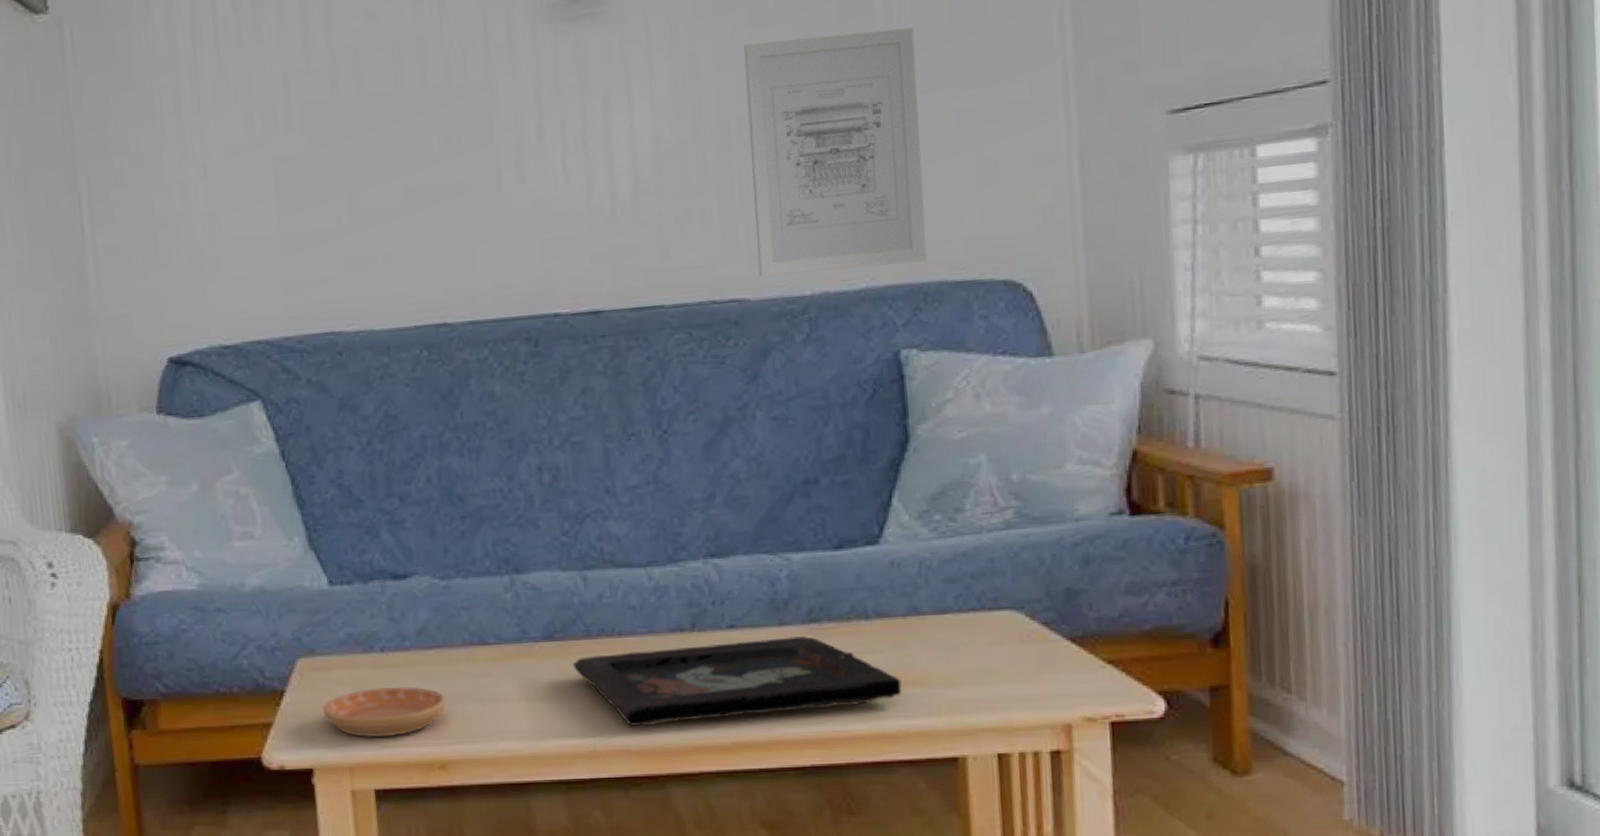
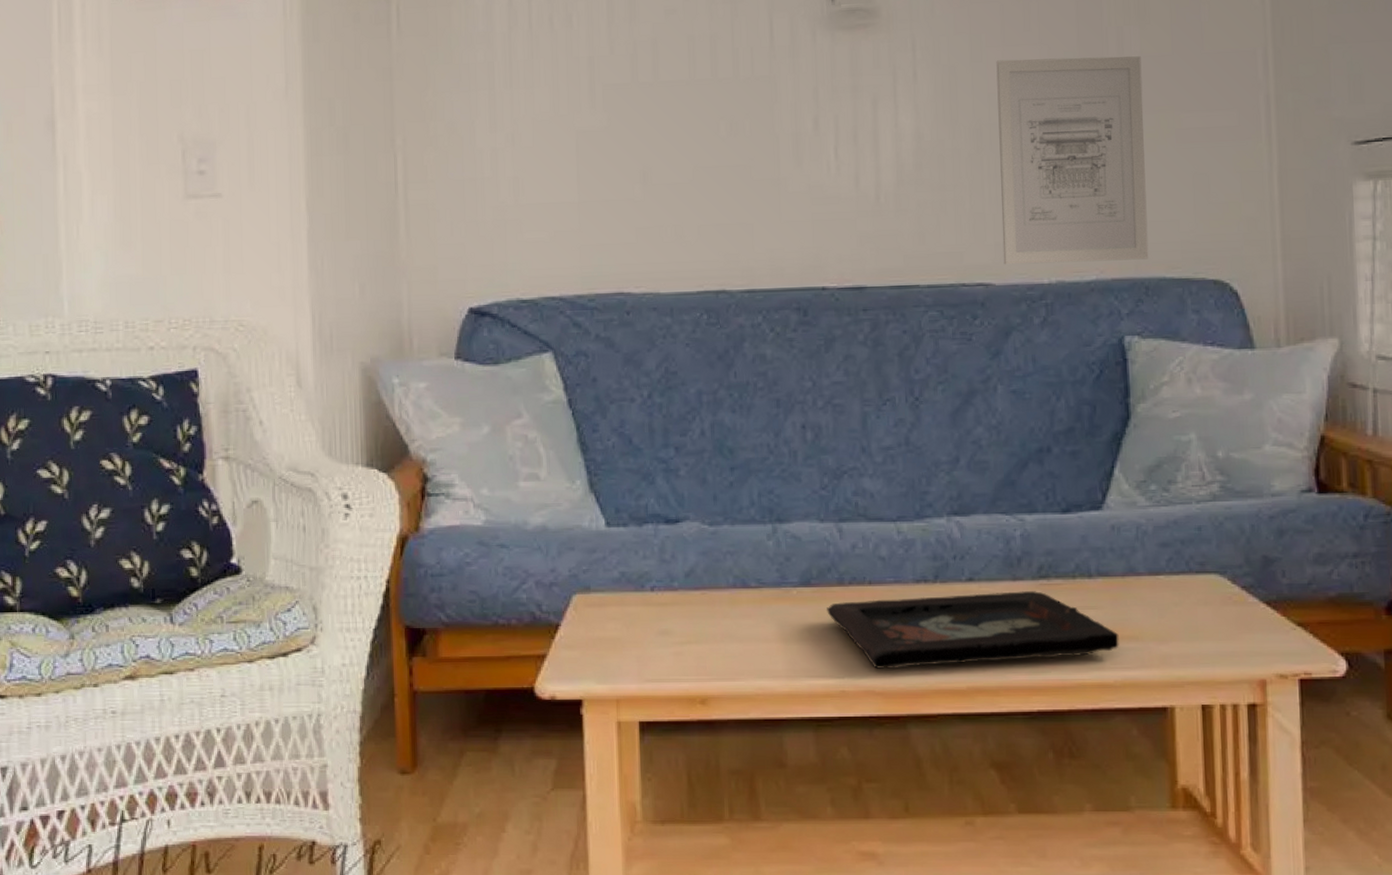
saucer: present [323,686,446,738] -> none [595,624,709,672]

